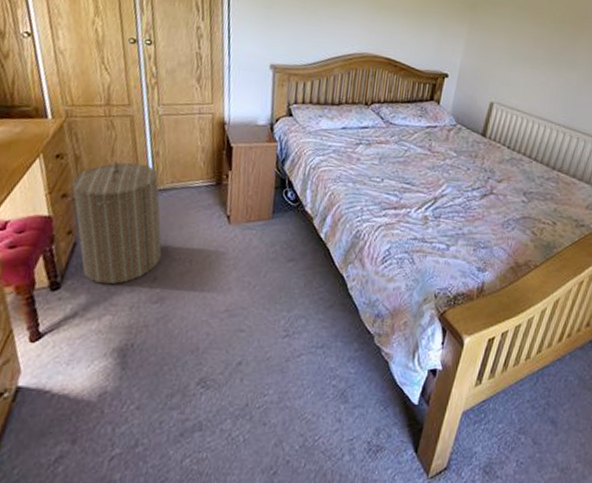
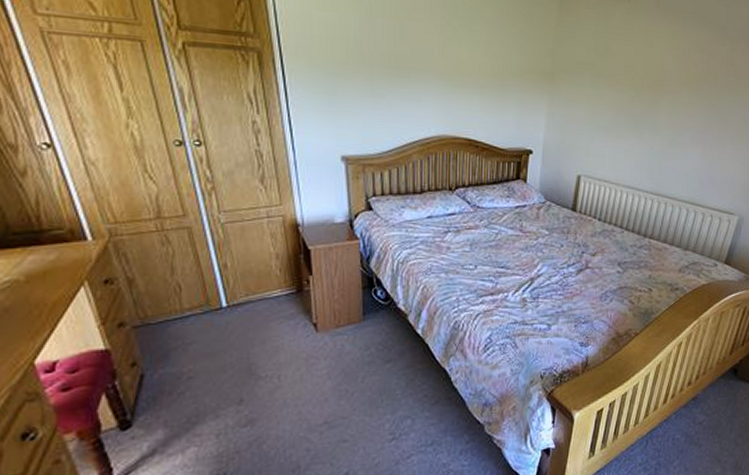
laundry hamper: present [72,161,162,285] -> none [129,279,245,415]

